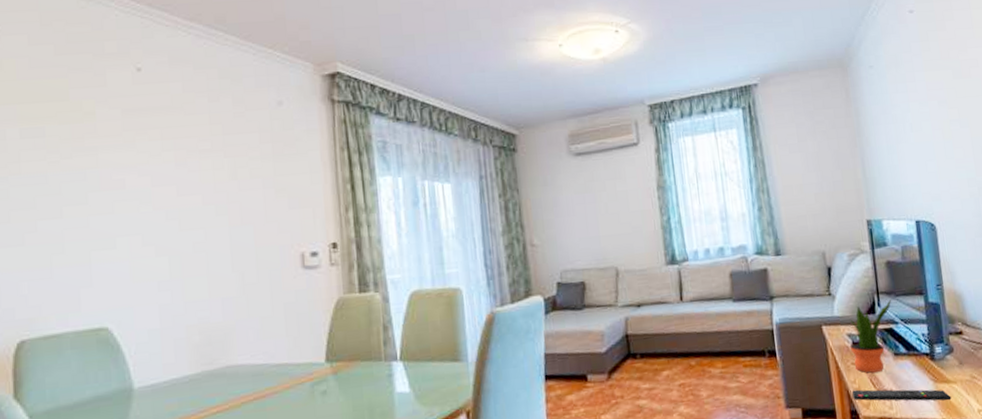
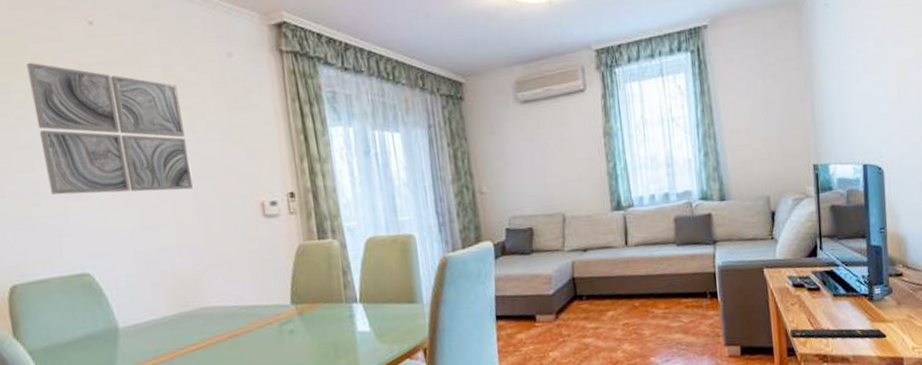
wall art: none [67,107,231,243] -> present [27,62,194,195]
potted plant: present [849,300,892,373] -> none [789,243,834,313]

